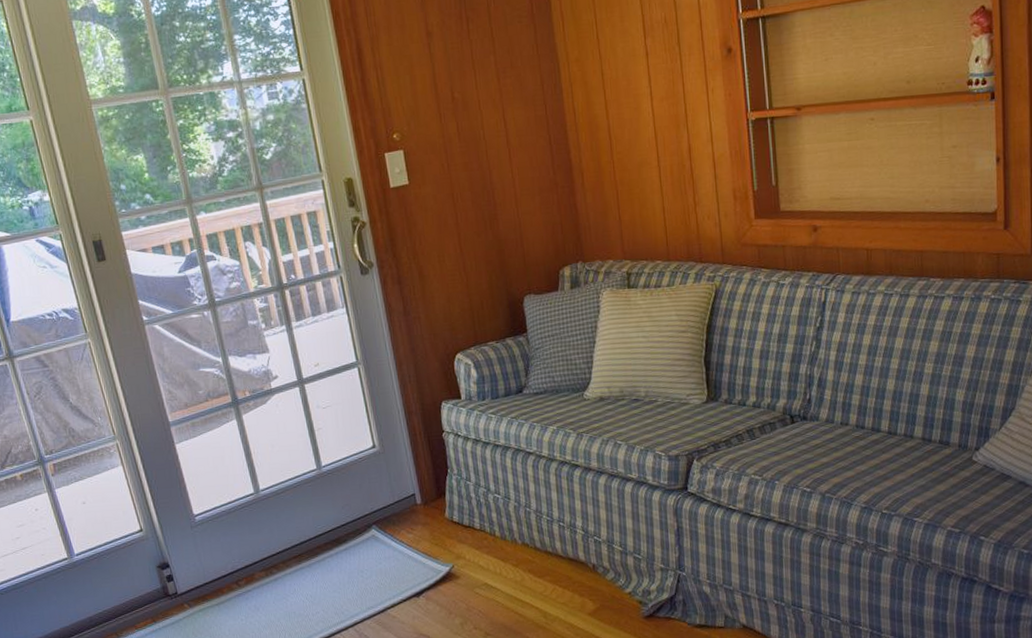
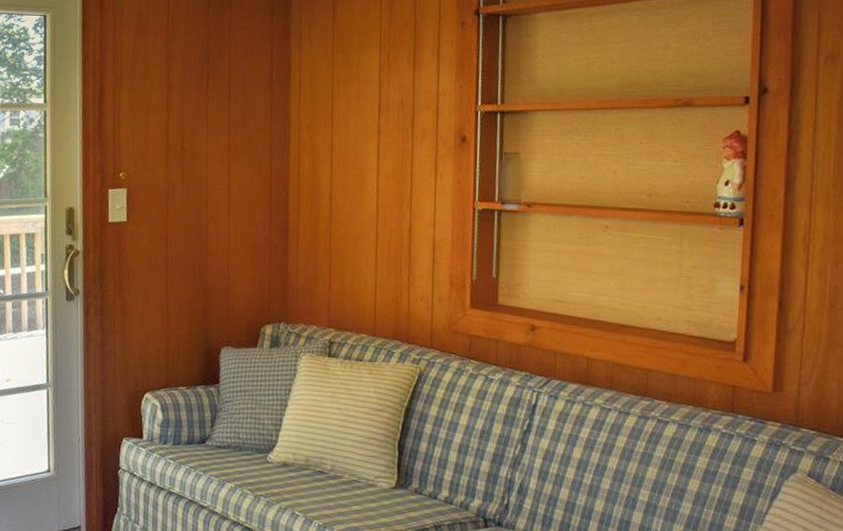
vase: none [765,56,793,117] -> present [497,151,526,211]

